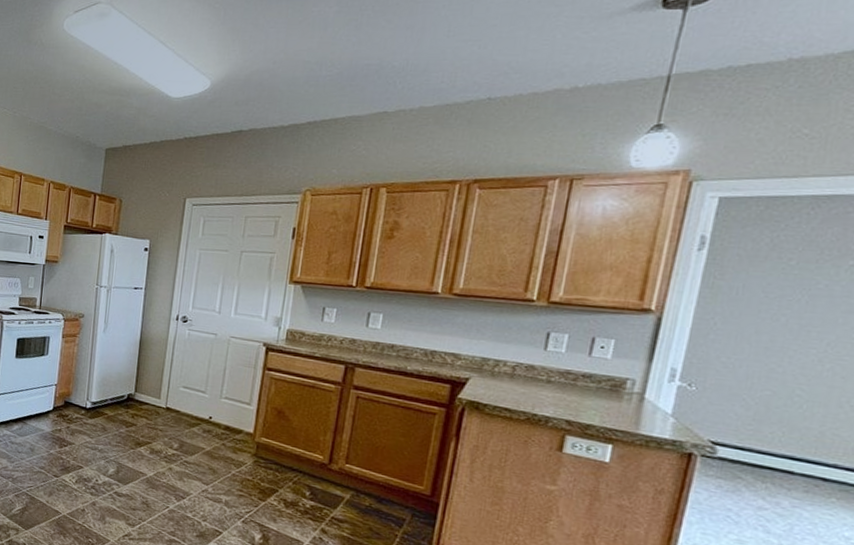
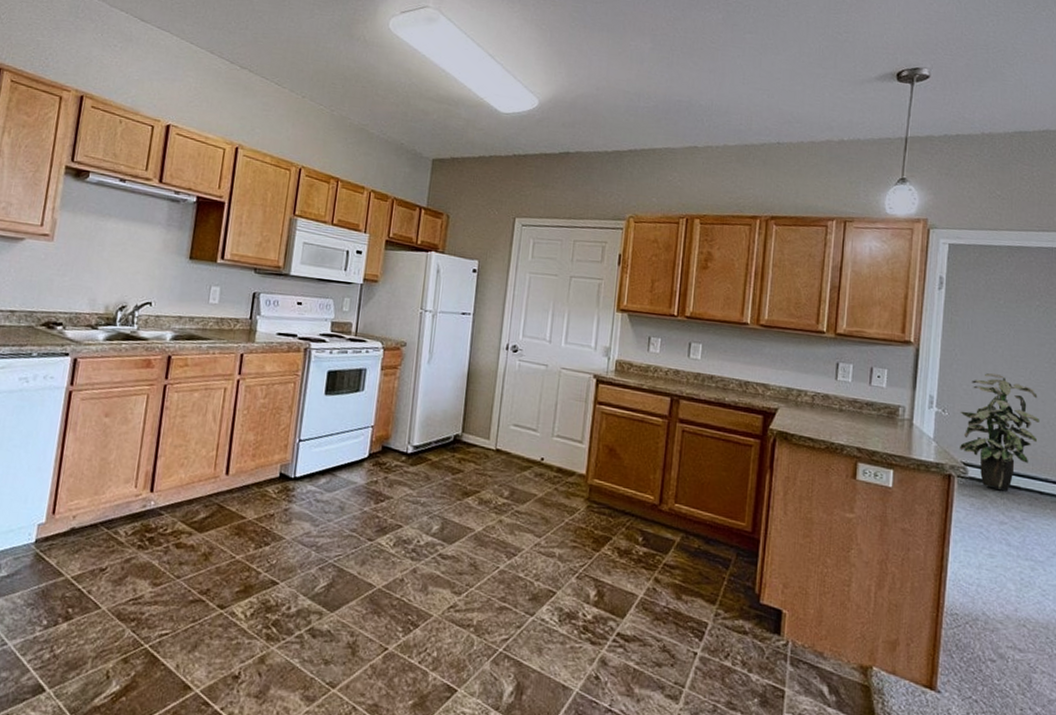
indoor plant: none [708,344,836,475] -> present [960,373,1040,492]

